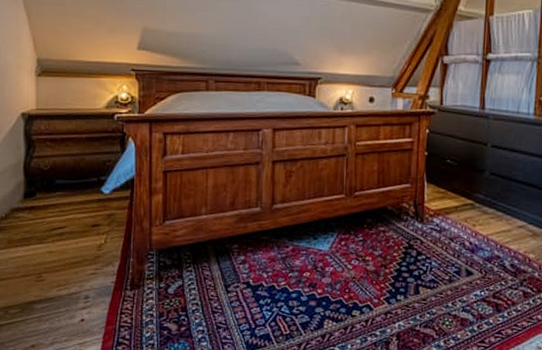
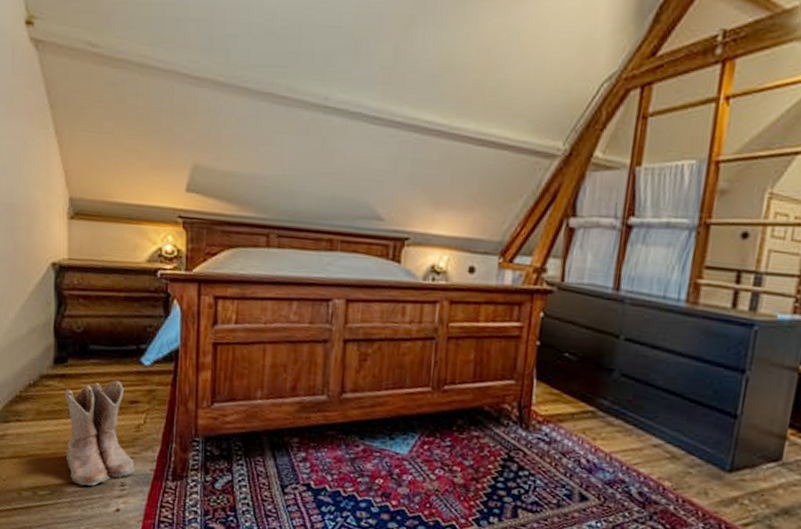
boots: none [33,209,98,302] -> present [64,381,136,486]

